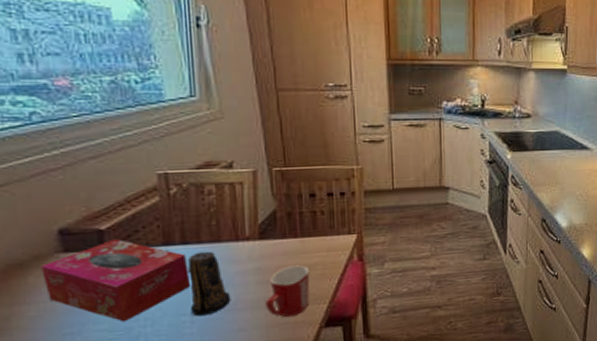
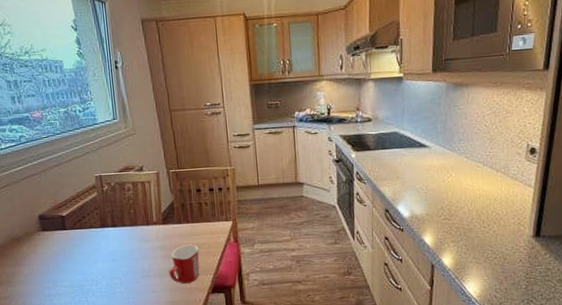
tissue box: present [41,238,191,322] -> none [30,222,120,281]
candle: present [188,251,231,317] -> none [116,232,146,280]

